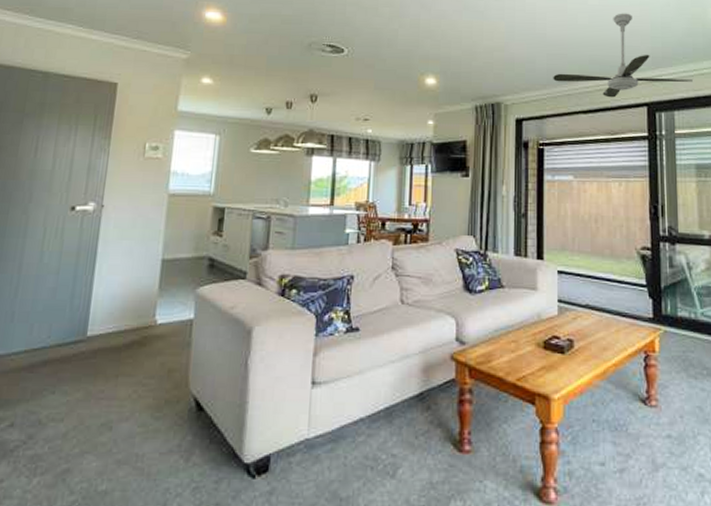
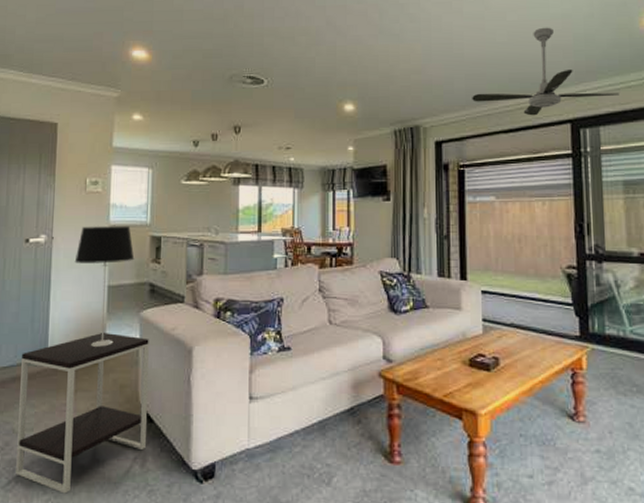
side table: none [38,310,204,494] -> present [16,332,149,494]
table lamp: none [125,194,194,327] -> present [74,226,135,347]

